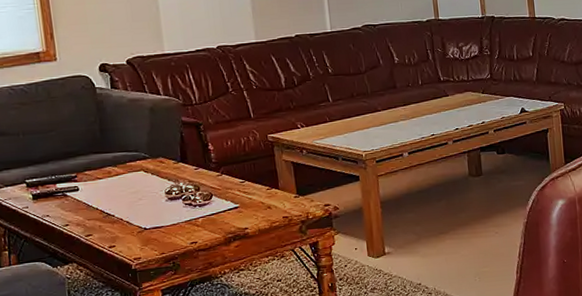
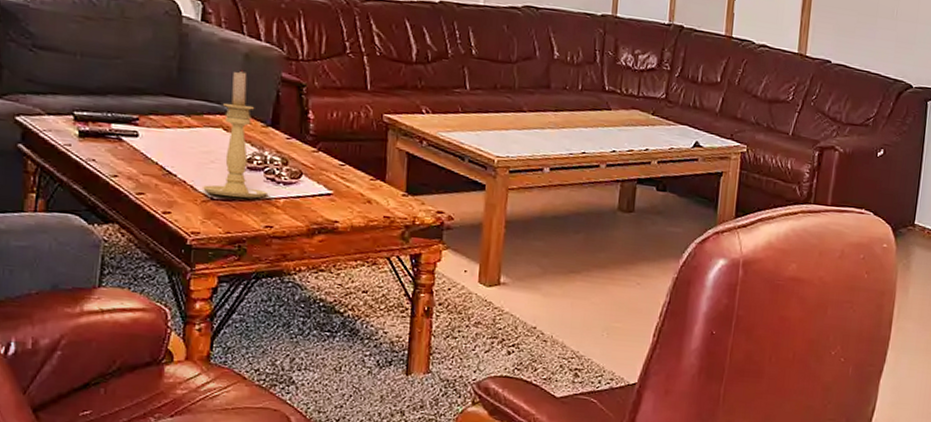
candle holder: none [135,121,188,225] -> present [201,70,267,199]

